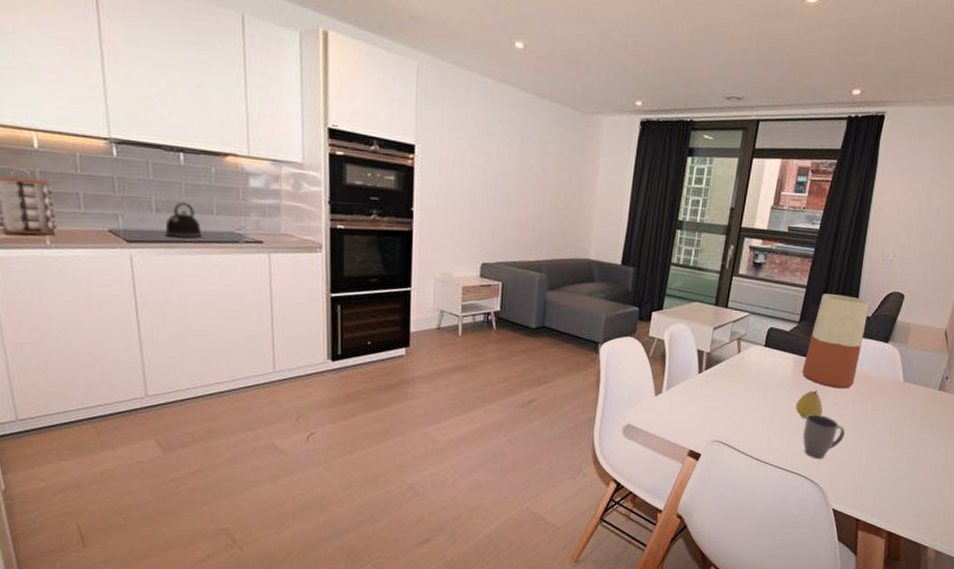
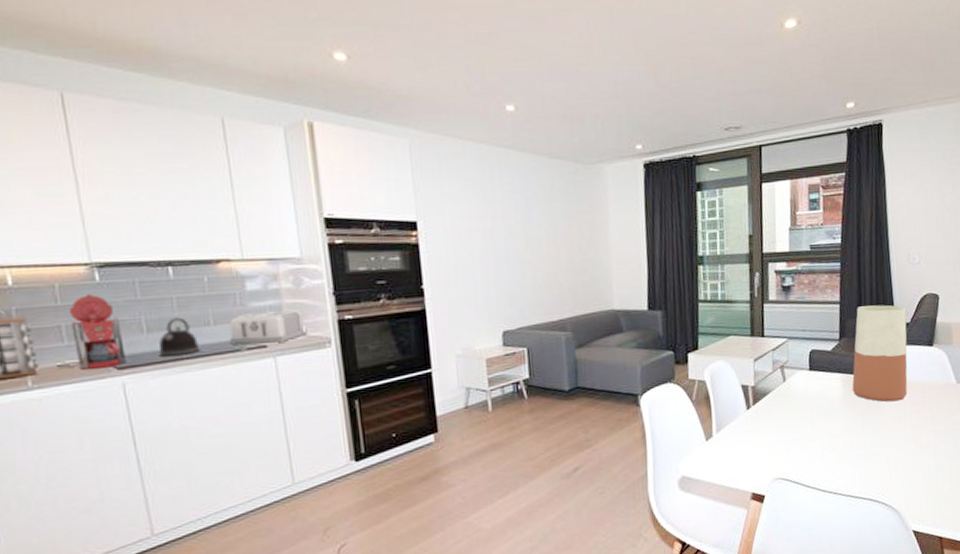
coffee maker: none [73,166,136,240] -> present [57,293,128,370]
toaster: none [230,208,301,242] -> present [229,310,307,346]
fruit: present [795,390,823,418] -> none [852,407,882,439]
mug: present [803,413,845,459] -> none [865,432,909,479]

